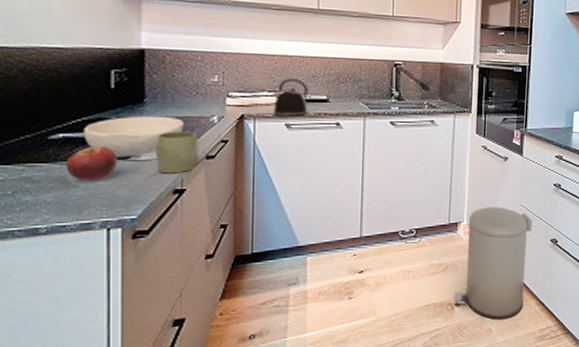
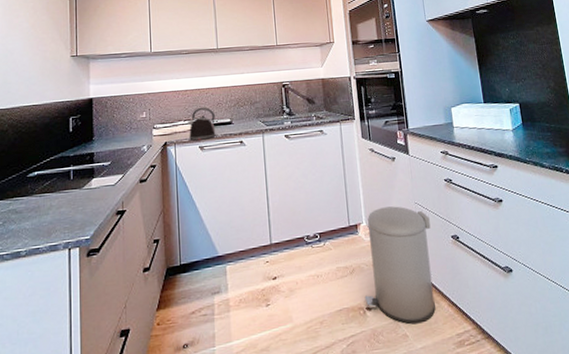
fruit: present [66,145,118,181] -> none [39,178,75,210]
bowl: present [83,115,184,158] -> none [51,149,122,188]
mug: present [155,132,199,174] -> none [102,160,135,198]

